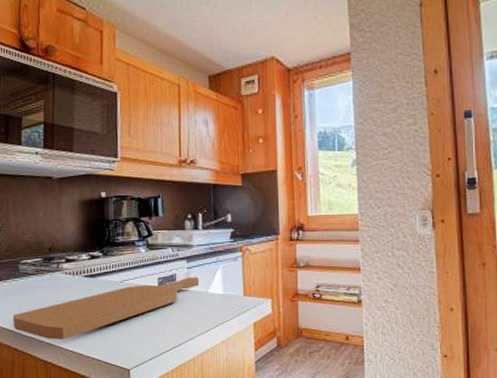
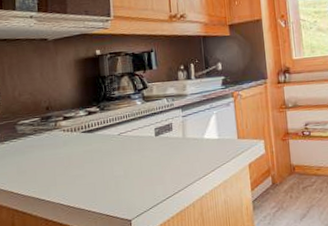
cutting board: present [12,277,200,340] -> none [11,124,195,198]

